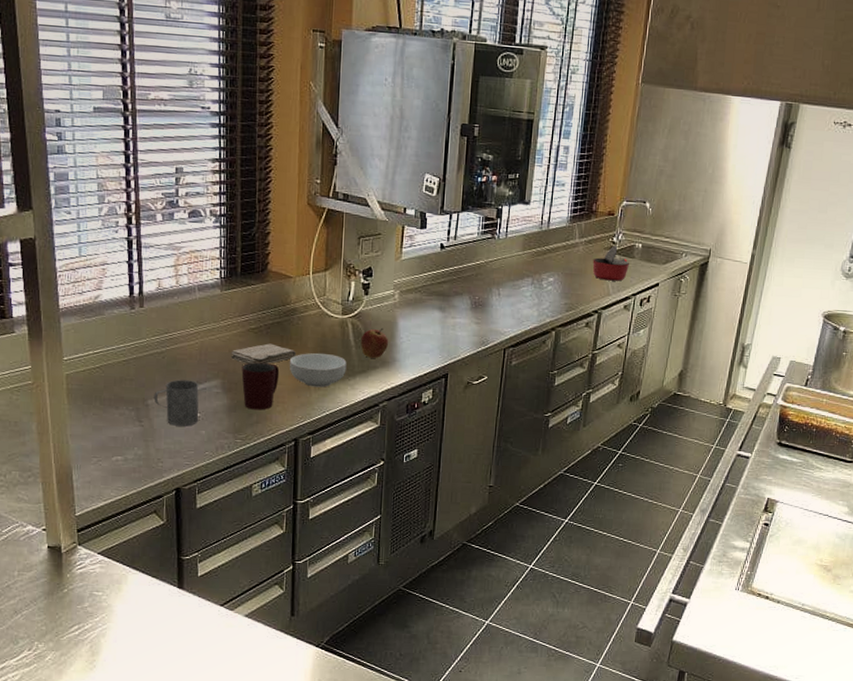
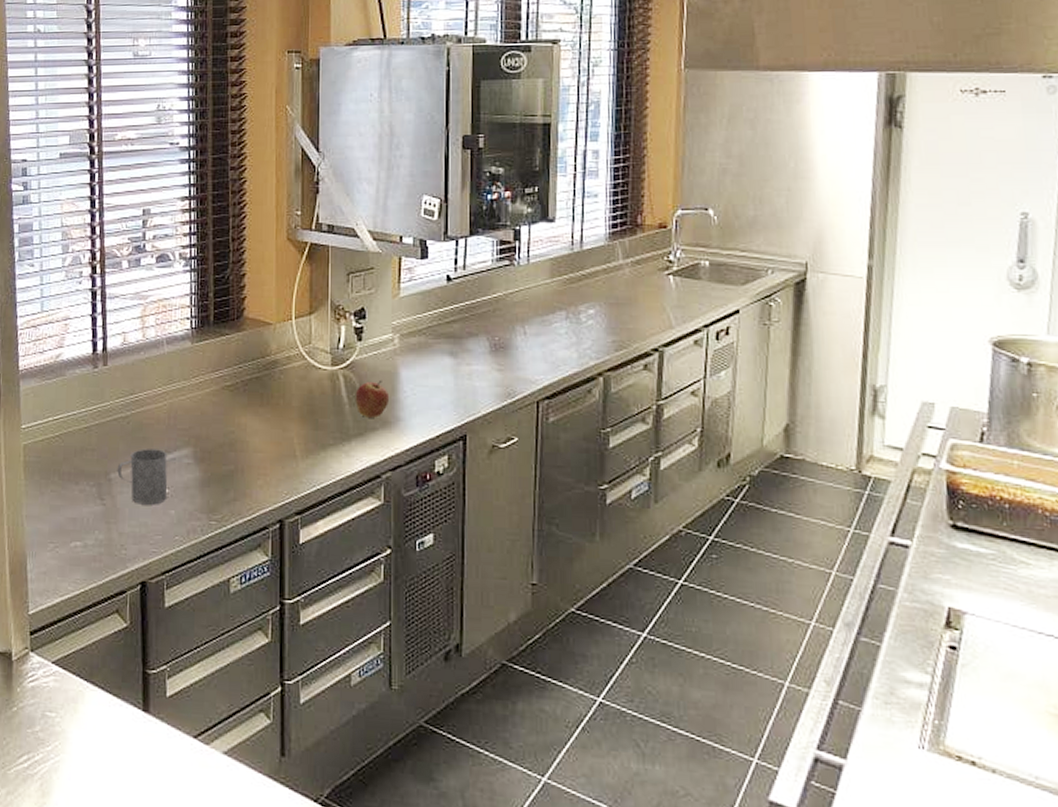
washcloth: present [231,343,297,365] -> none [203,403,280,429]
mug: present [241,362,280,410] -> none [216,426,260,485]
cereal bowl: present [289,352,347,388] -> none [270,412,339,455]
saucepan: present [592,245,629,281] -> none [644,264,695,310]

